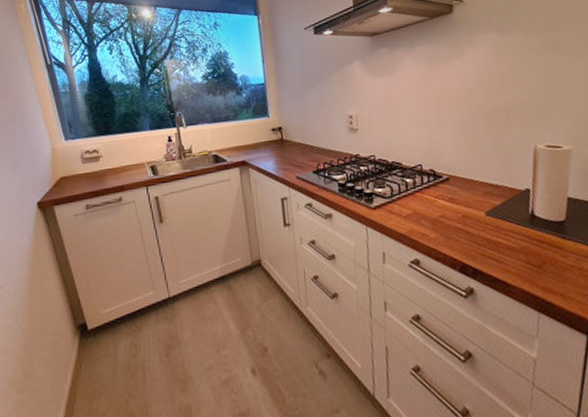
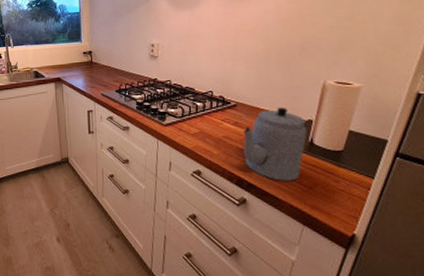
teapot: none [460,176,527,263] -> present [243,107,307,181]

